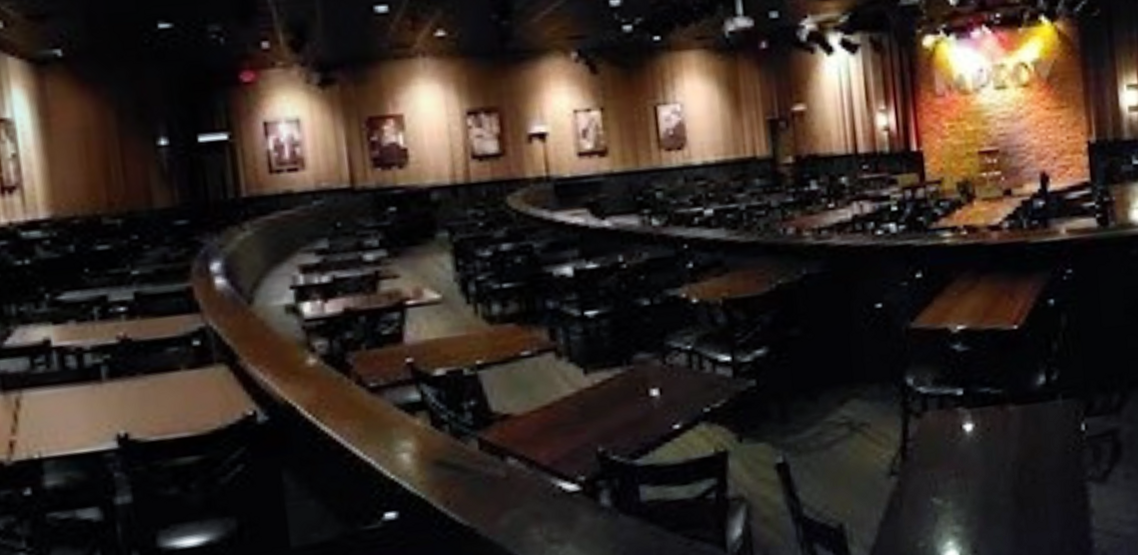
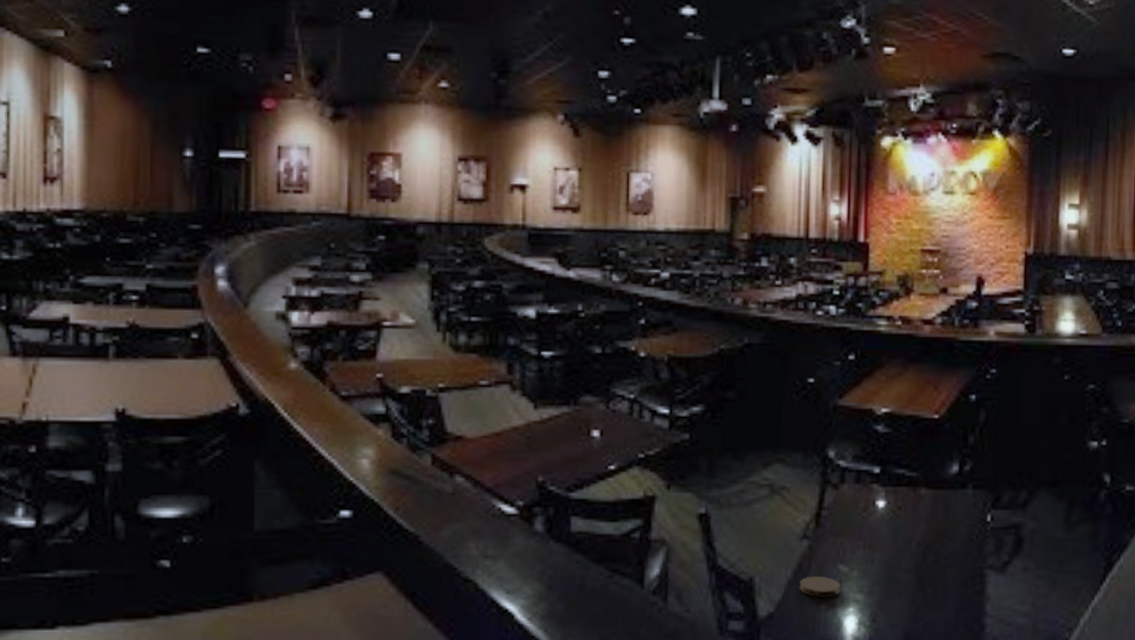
coaster: none [892,512,937,536] -> present [799,576,841,597]

